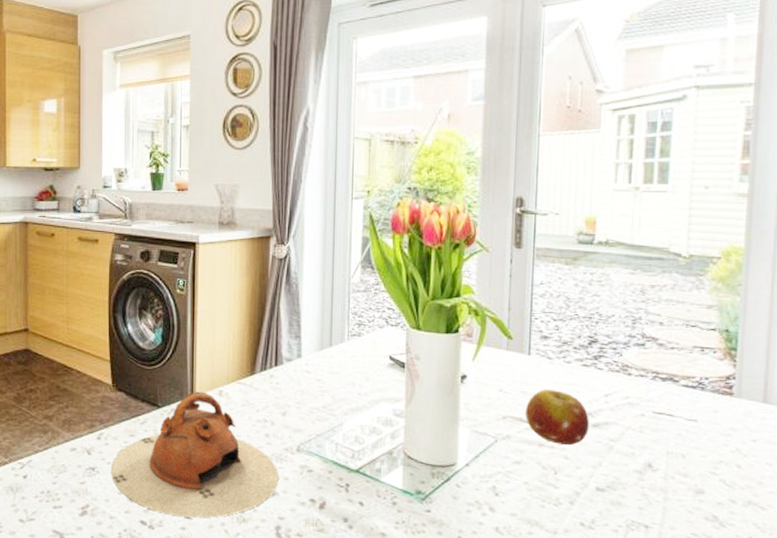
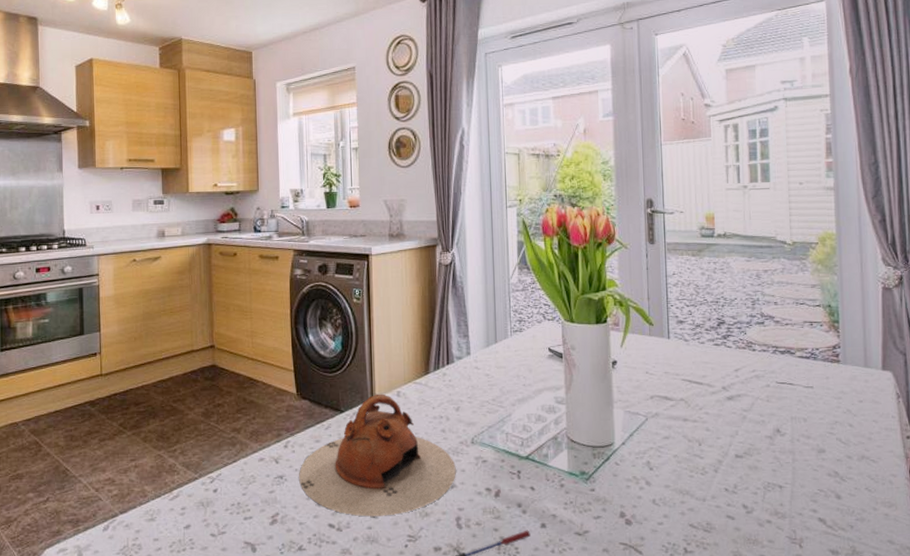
fruit: present [524,388,589,445] -> none [669,368,724,418]

